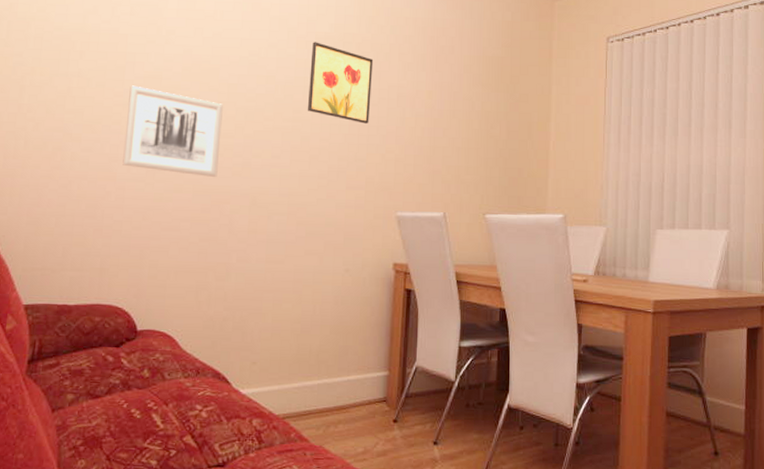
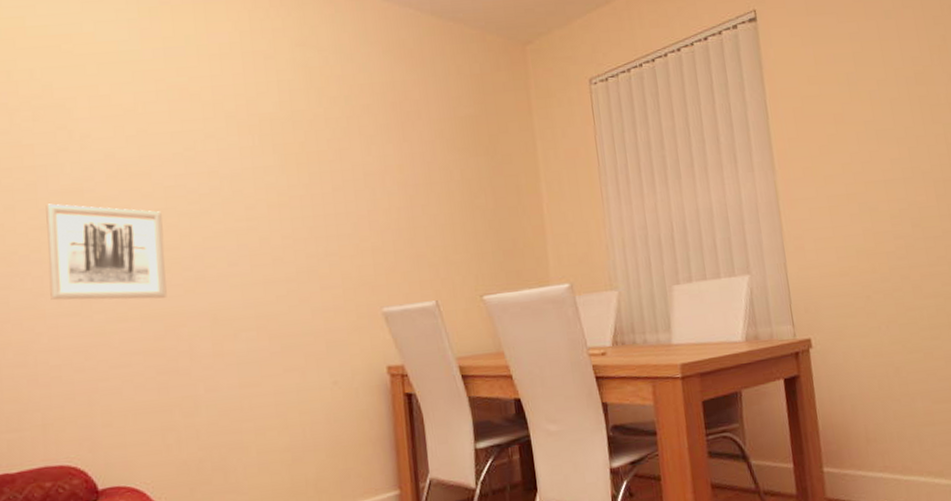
wall art: present [307,42,374,124] -> none [256,125,336,213]

